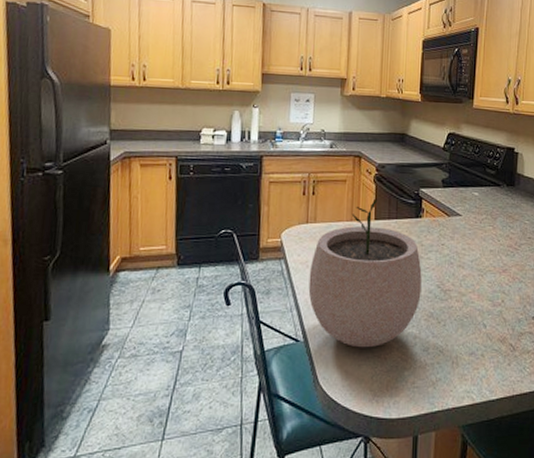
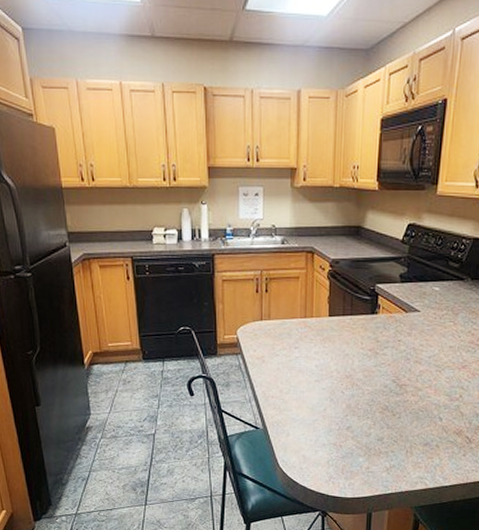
plant pot: present [308,198,422,348] -> none [265,295,377,436]

